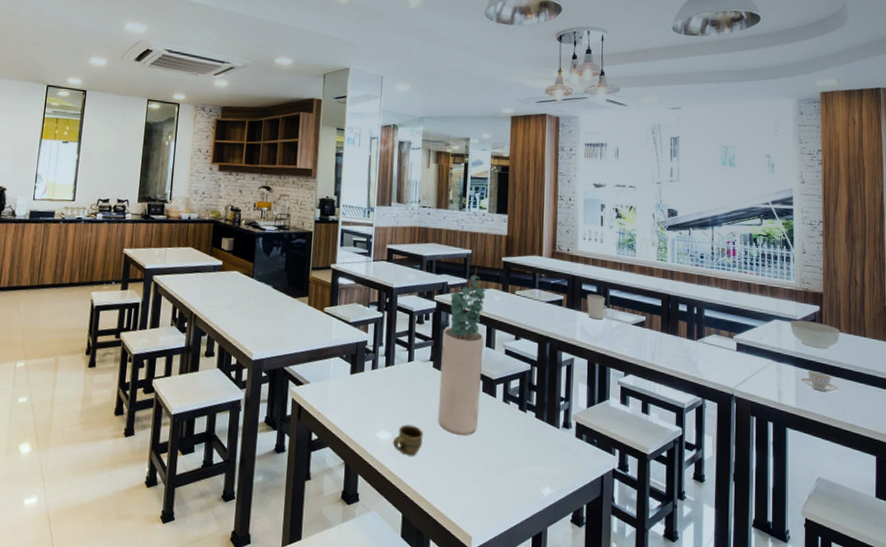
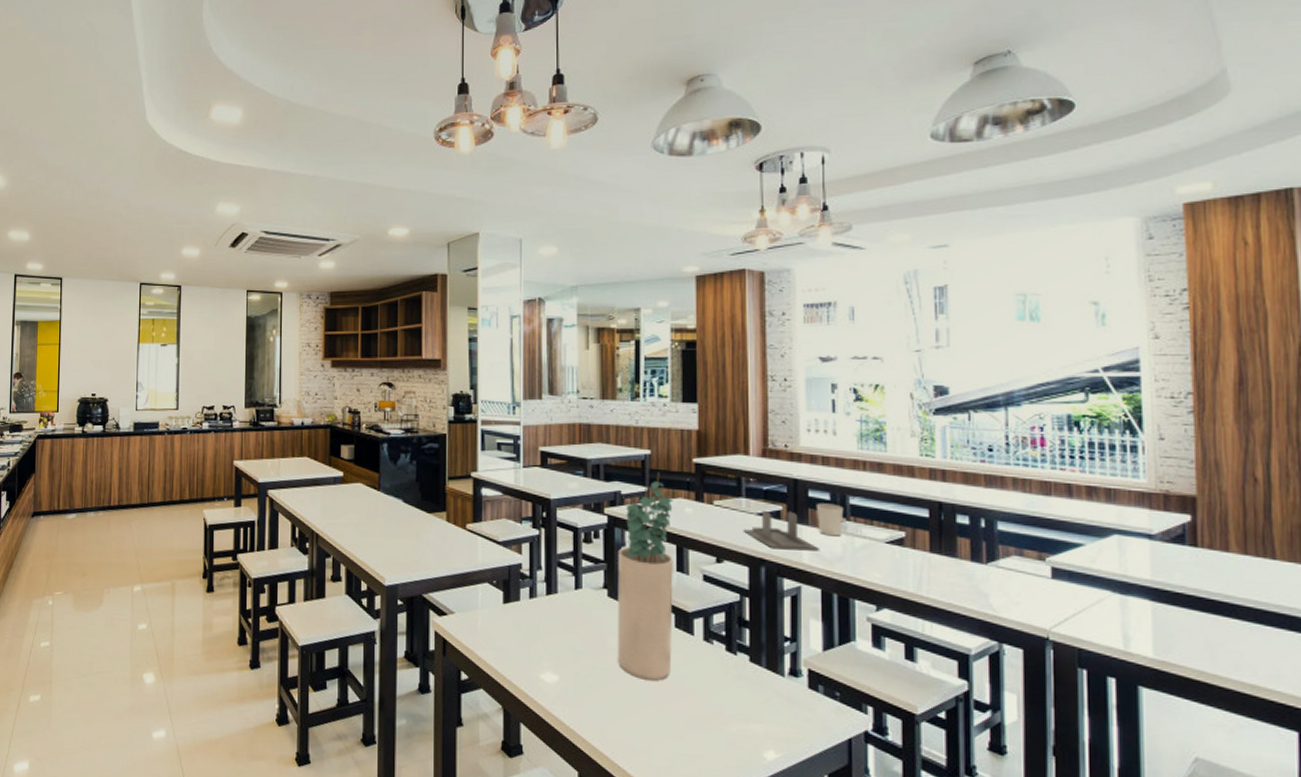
cup: present [392,424,423,456] -> none [561,665,599,704]
napkin holder: none [536,299,588,331] -> present [744,510,819,551]
bowl: present [789,319,840,349] -> none [1139,534,1229,577]
teacup: present [800,371,838,392] -> none [1160,607,1227,638]

